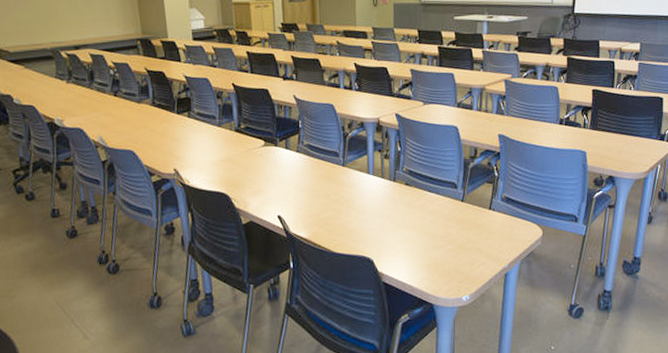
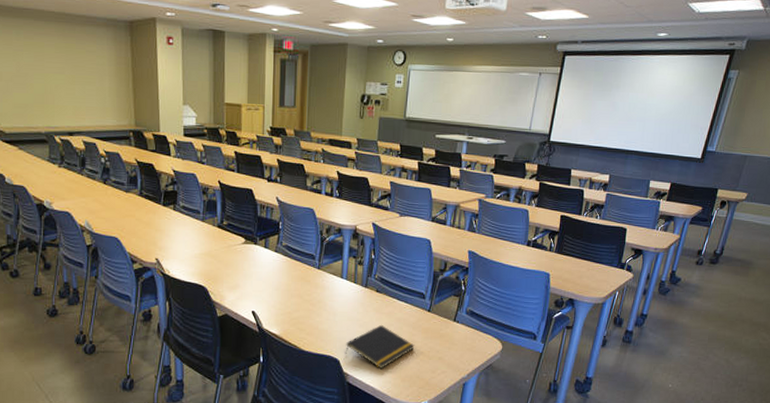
notepad: none [378,219,451,266] -> present [345,324,415,370]

